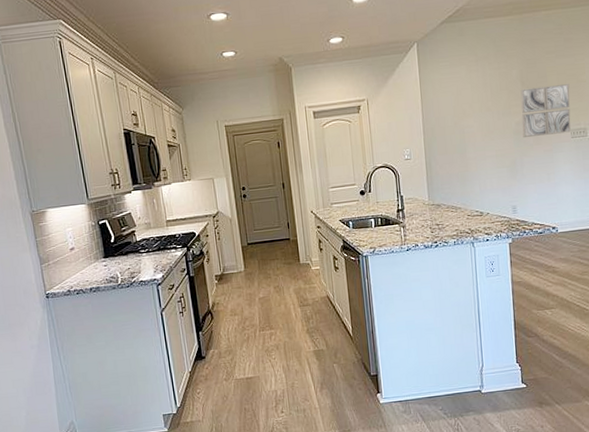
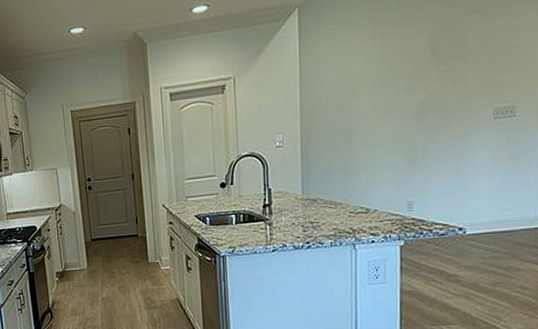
wall art: present [520,84,571,138] -> none [428,51,497,120]

